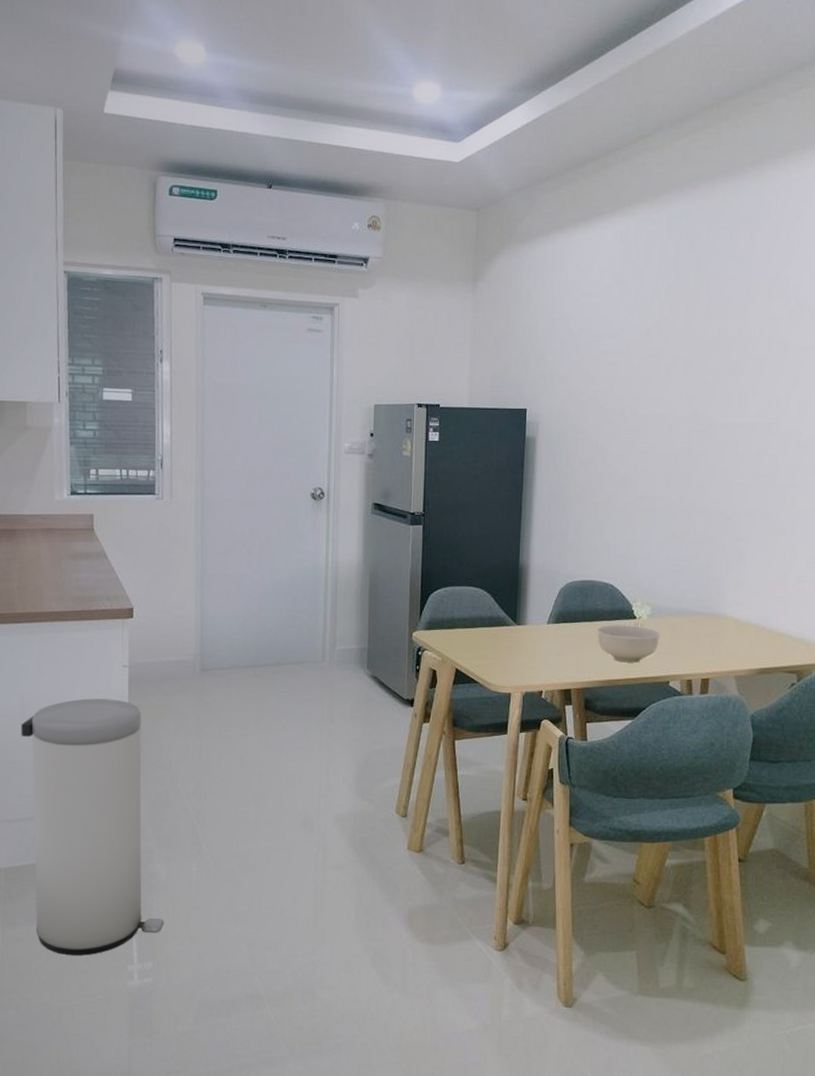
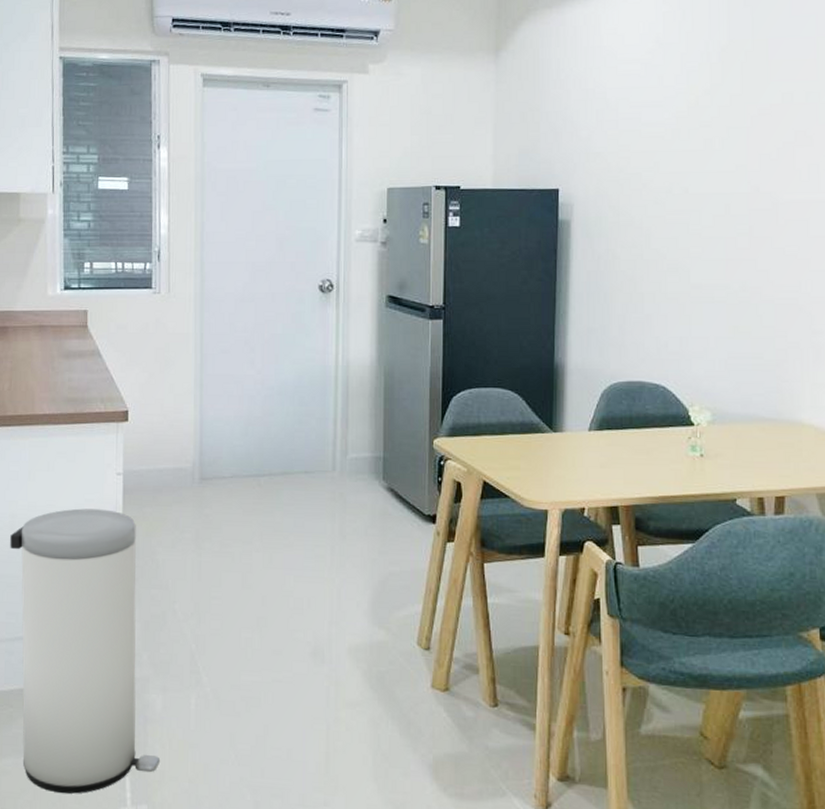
bowl: present [597,625,660,663] -> none [648,432,723,477]

